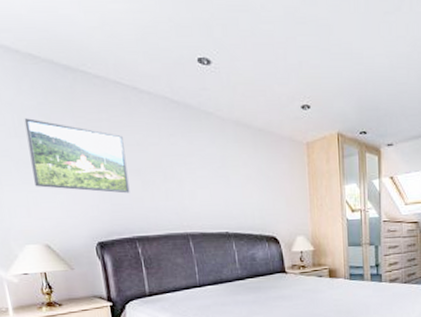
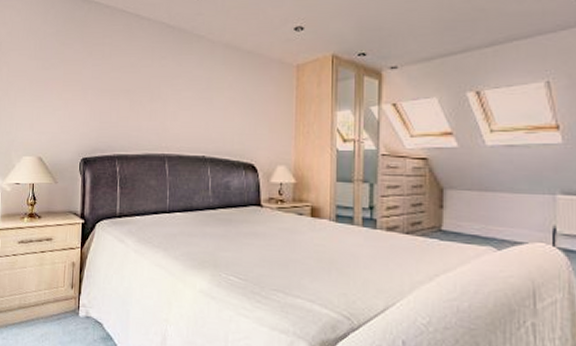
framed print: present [24,118,130,194] -> none [41,43,120,112]

